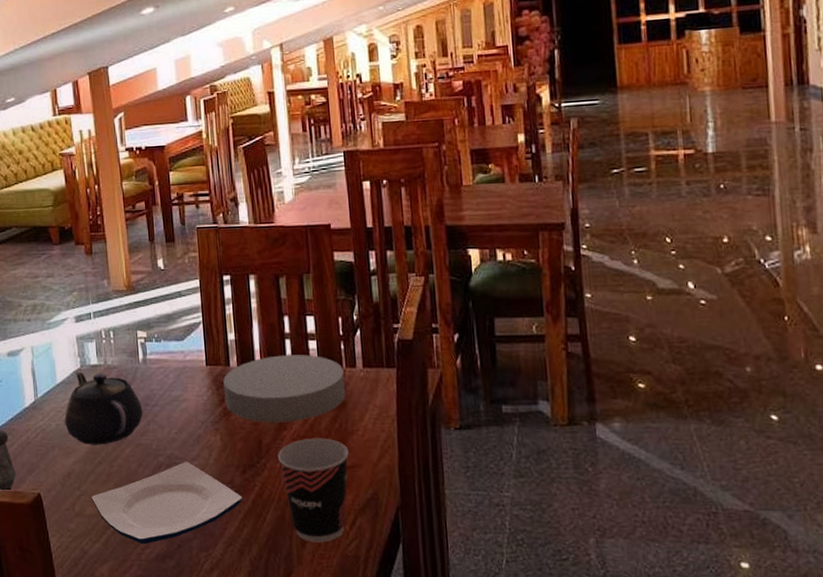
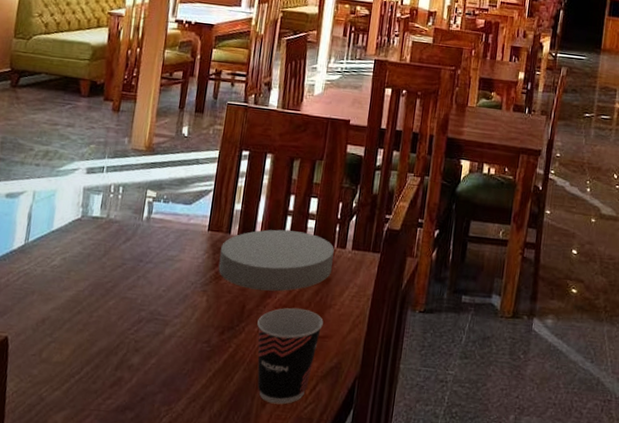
teapot: present [64,371,143,445] -> none [51,221,136,295]
plate: present [91,462,243,544] -> none [61,318,215,395]

